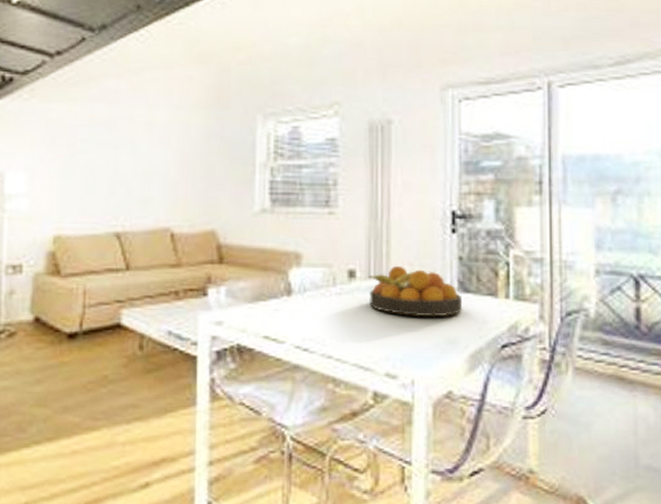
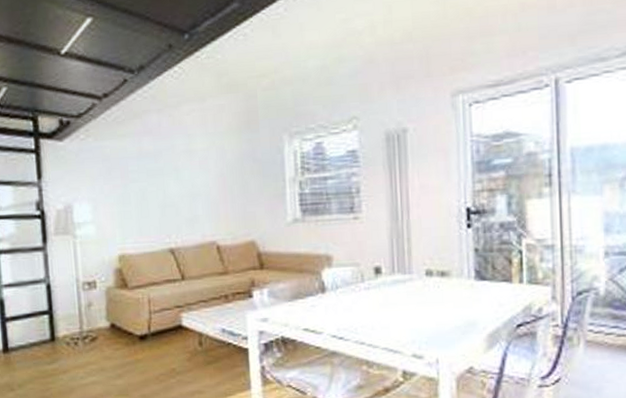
fruit bowl: present [368,265,463,317] -> none [393,260,480,304]

